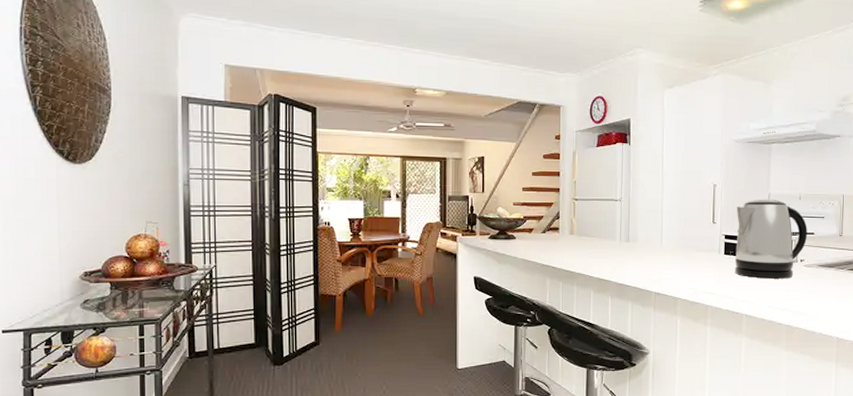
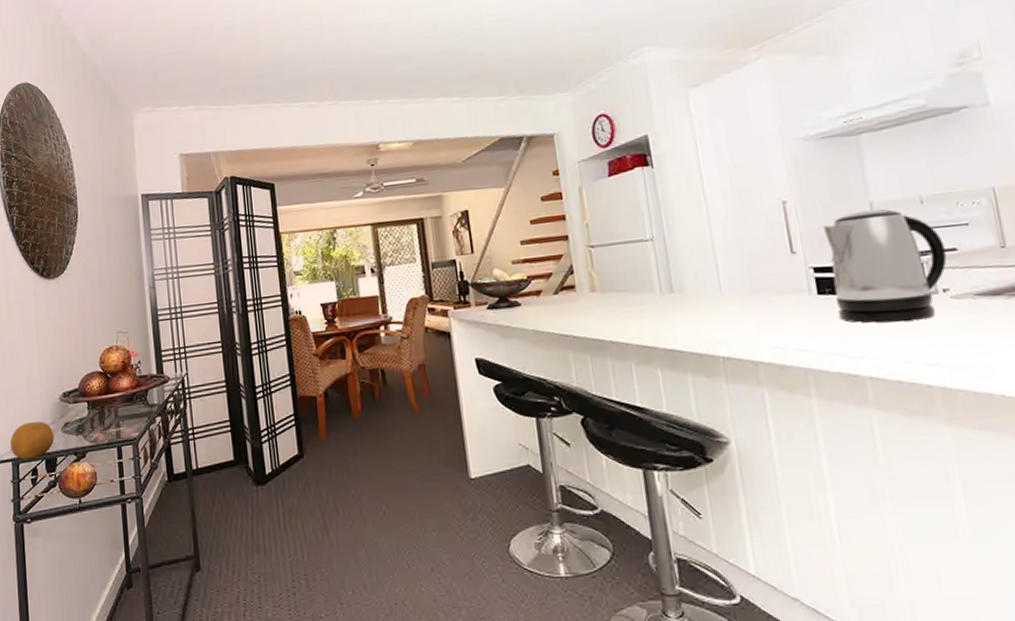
fruit: none [22,296,73,330] -> present [10,421,55,460]

